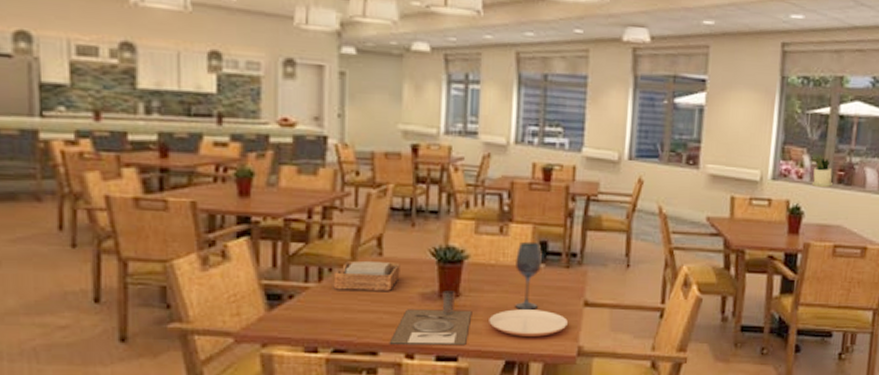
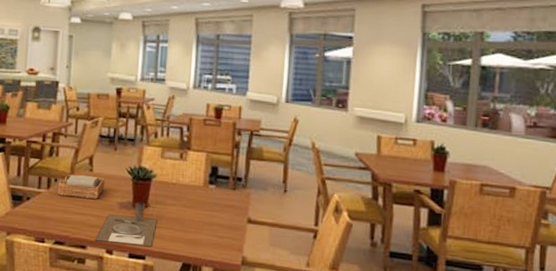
plate: present [489,309,568,337] -> none [170,221,234,246]
wineglass: present [515,241,542,310] -> none [191,166,213,222]
planter: present [811,154,834,188] -> none [455,100,478,131]

